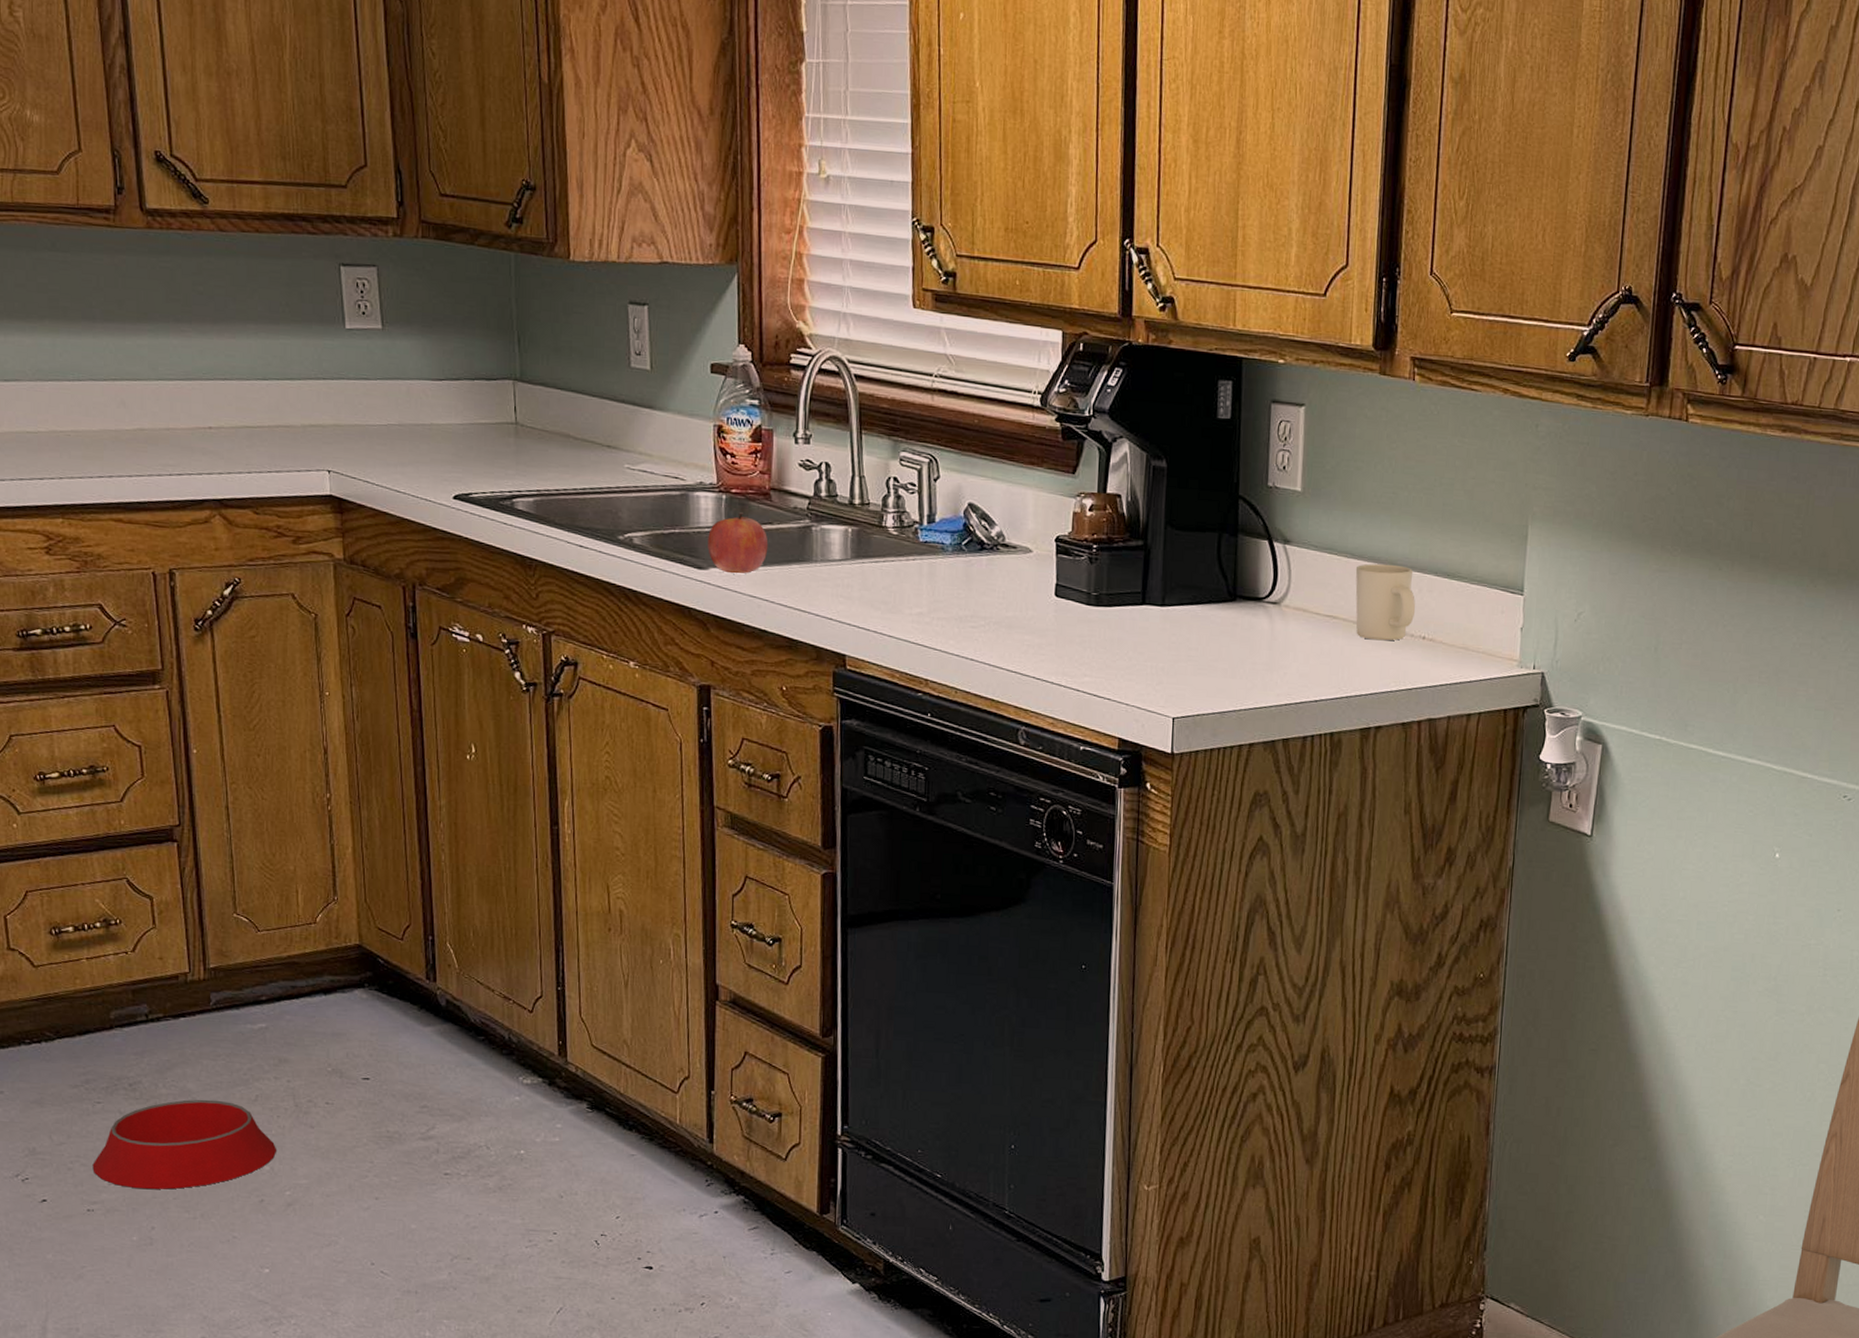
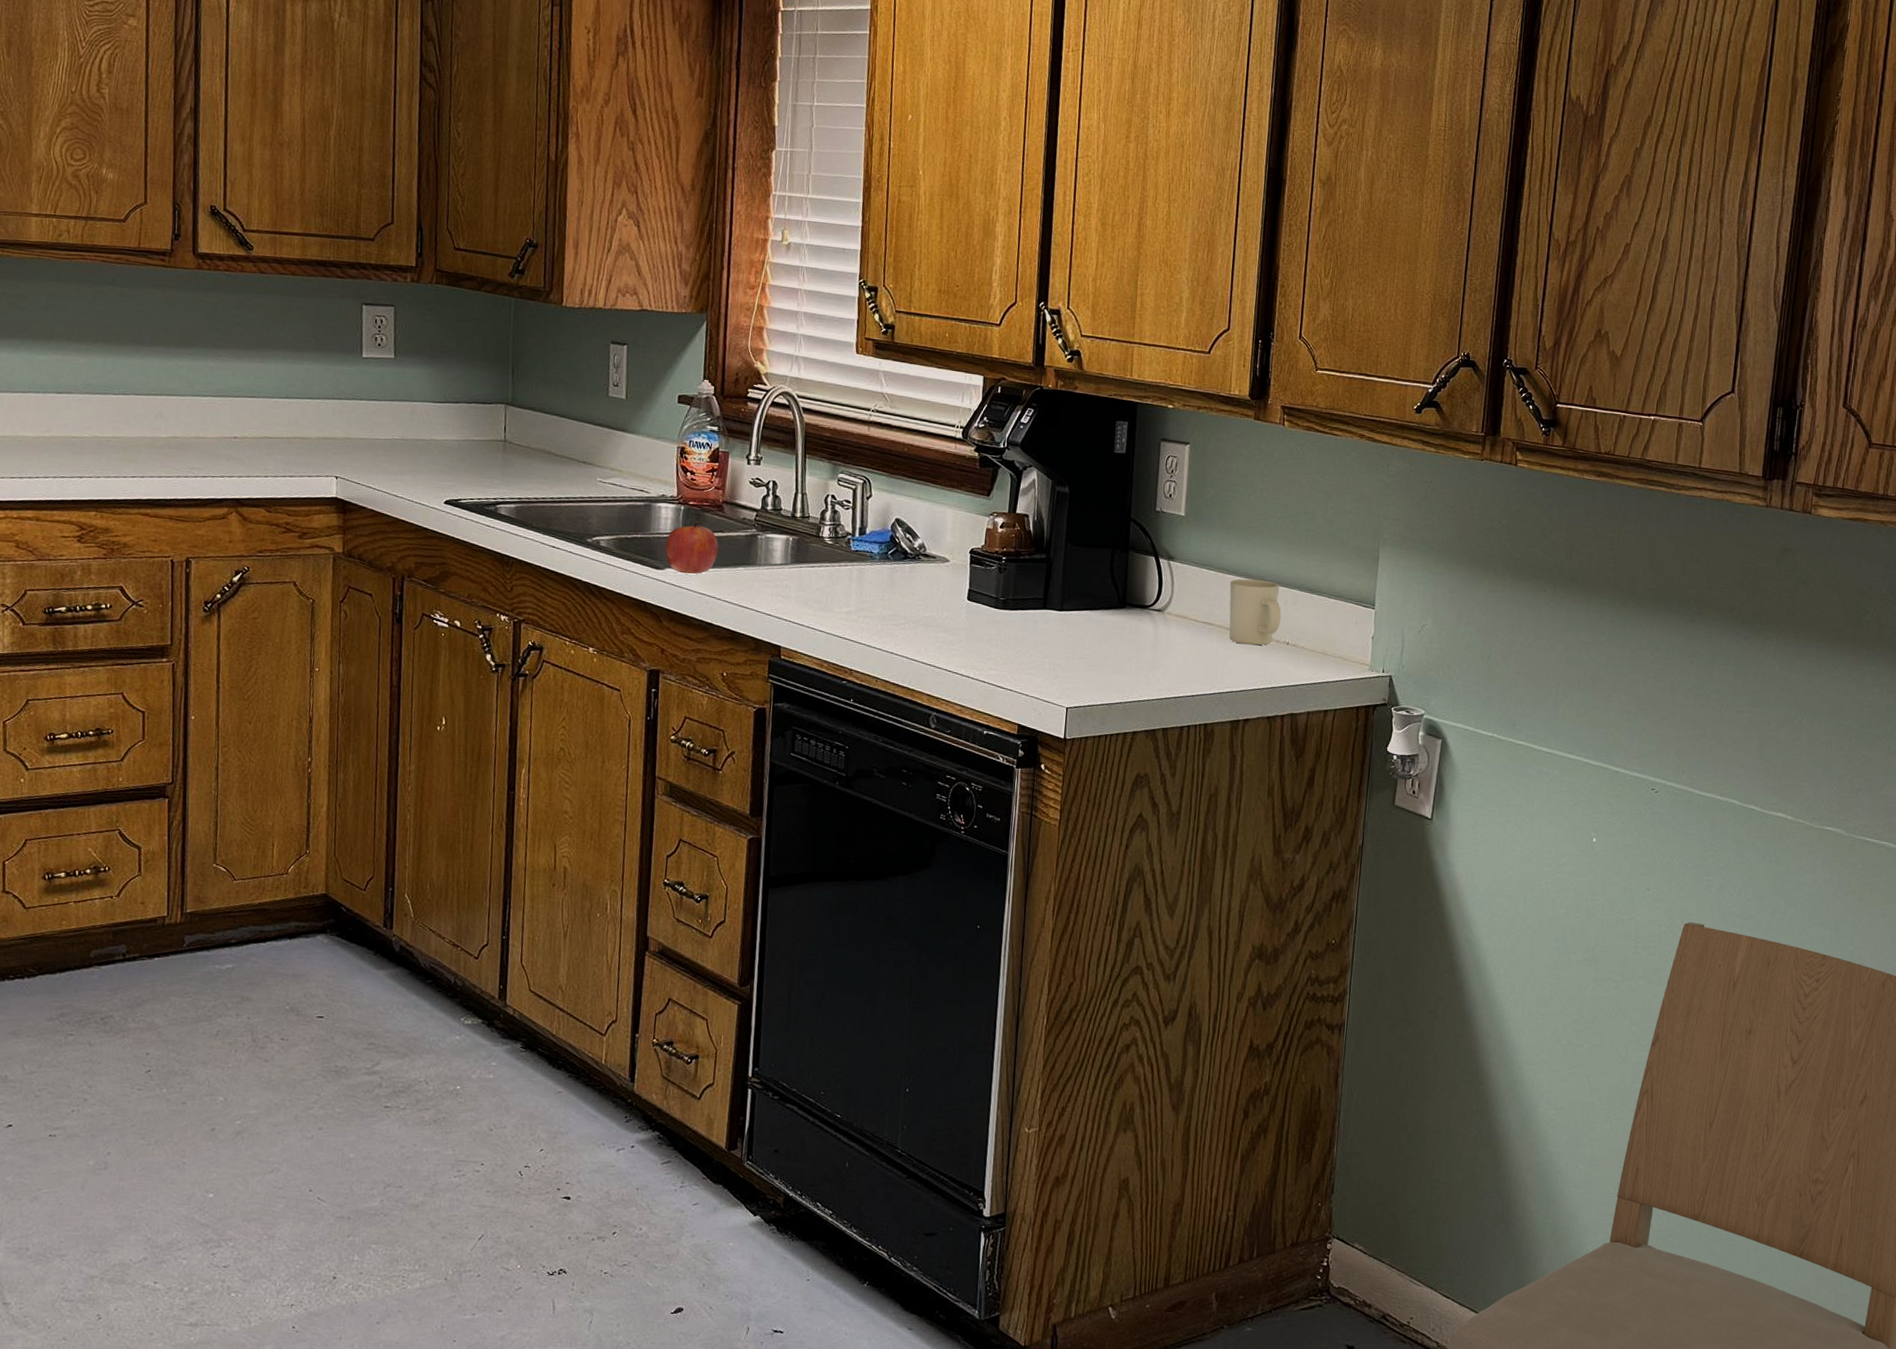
pet bowl: present [92,1099,276,1189] -> none [58,1033,231,1117]

